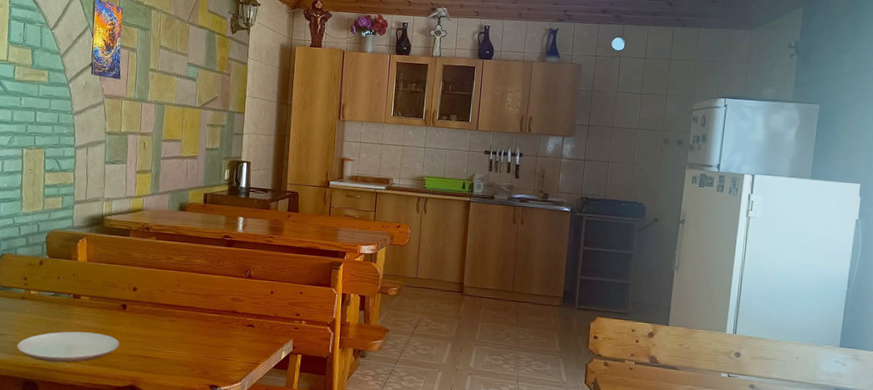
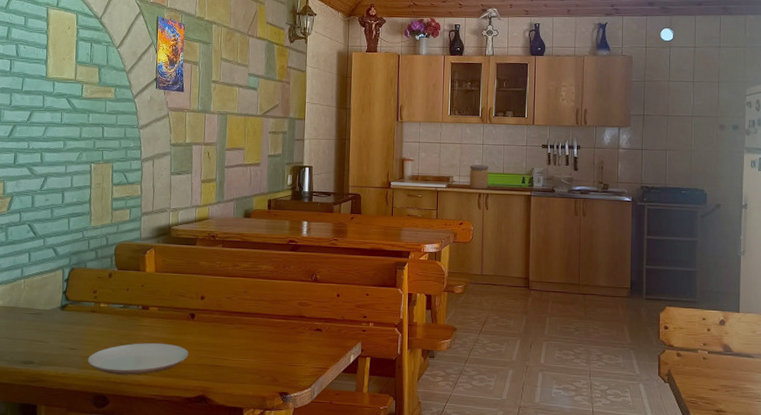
jar: none [409,168,429,193] -> present [469,165,489,190]

